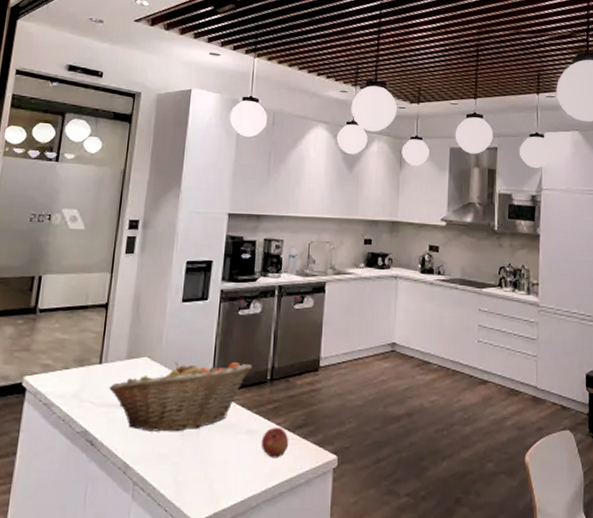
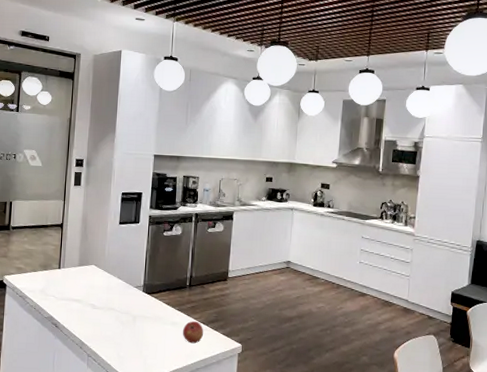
fruit basket: present [109,361,252,432] -> none [67,269,175,321]

